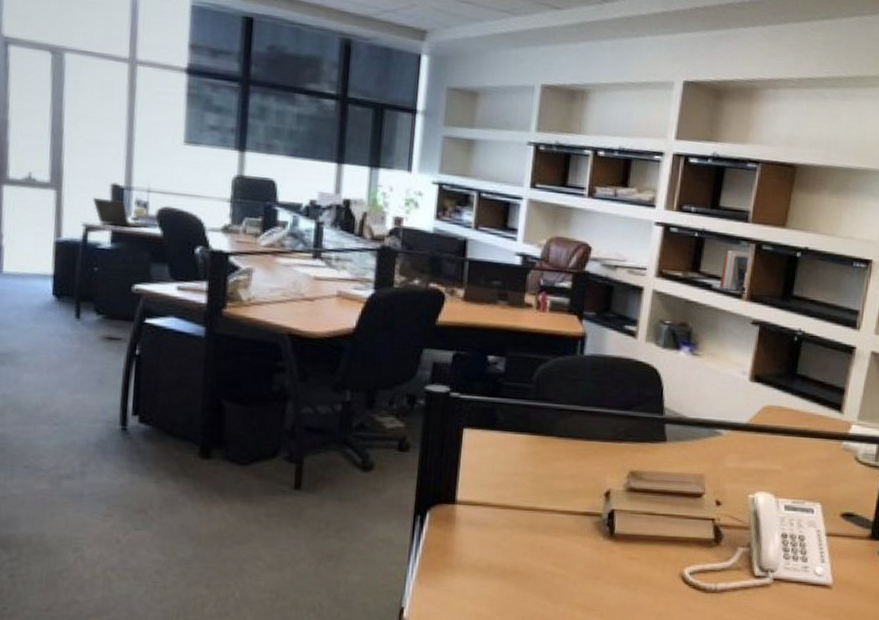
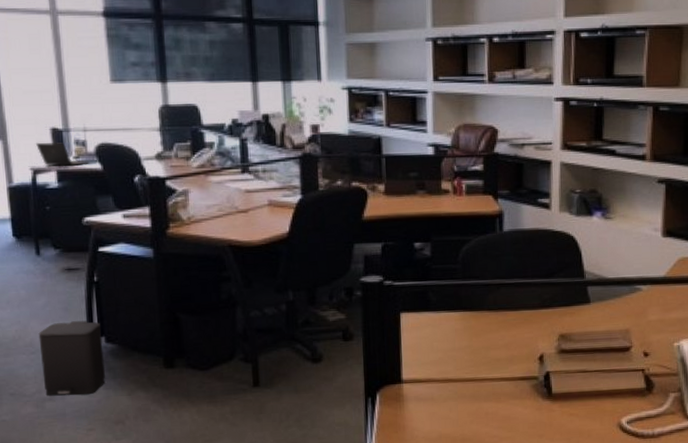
pedal bin: none [63,395,136,477] -> present [38,320,105,396]
books: present [720,250,751,292] -> none [623,115,650,154]

